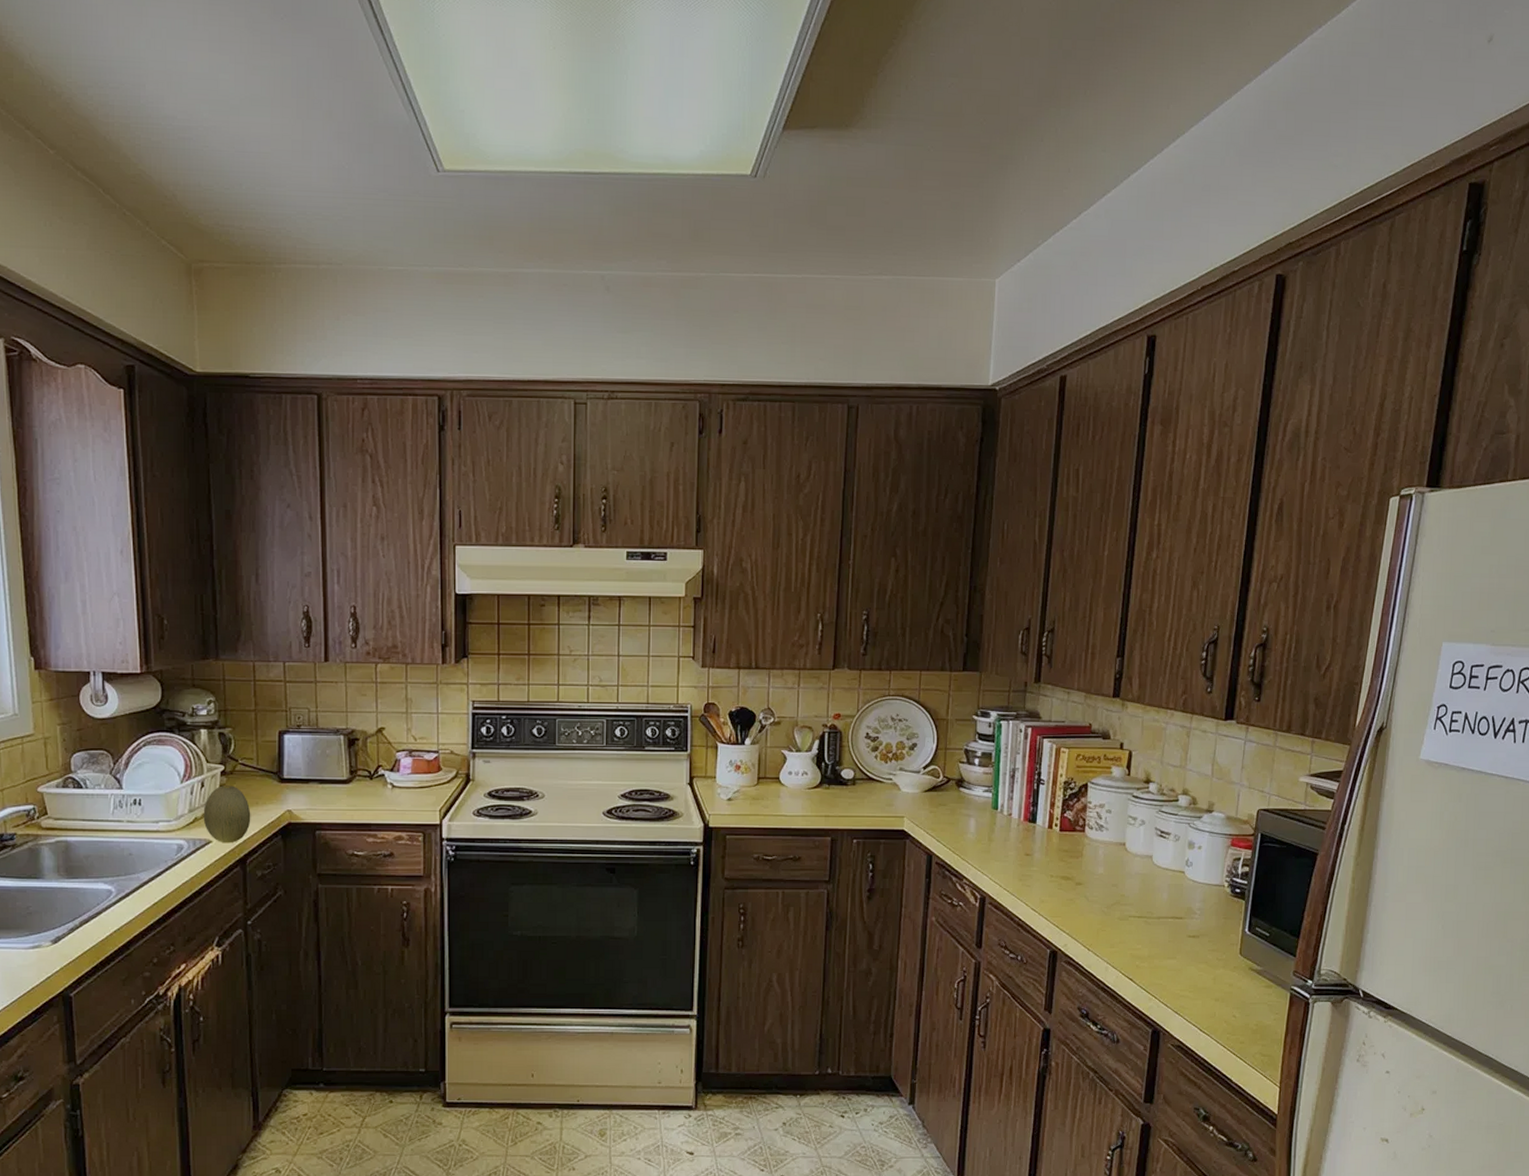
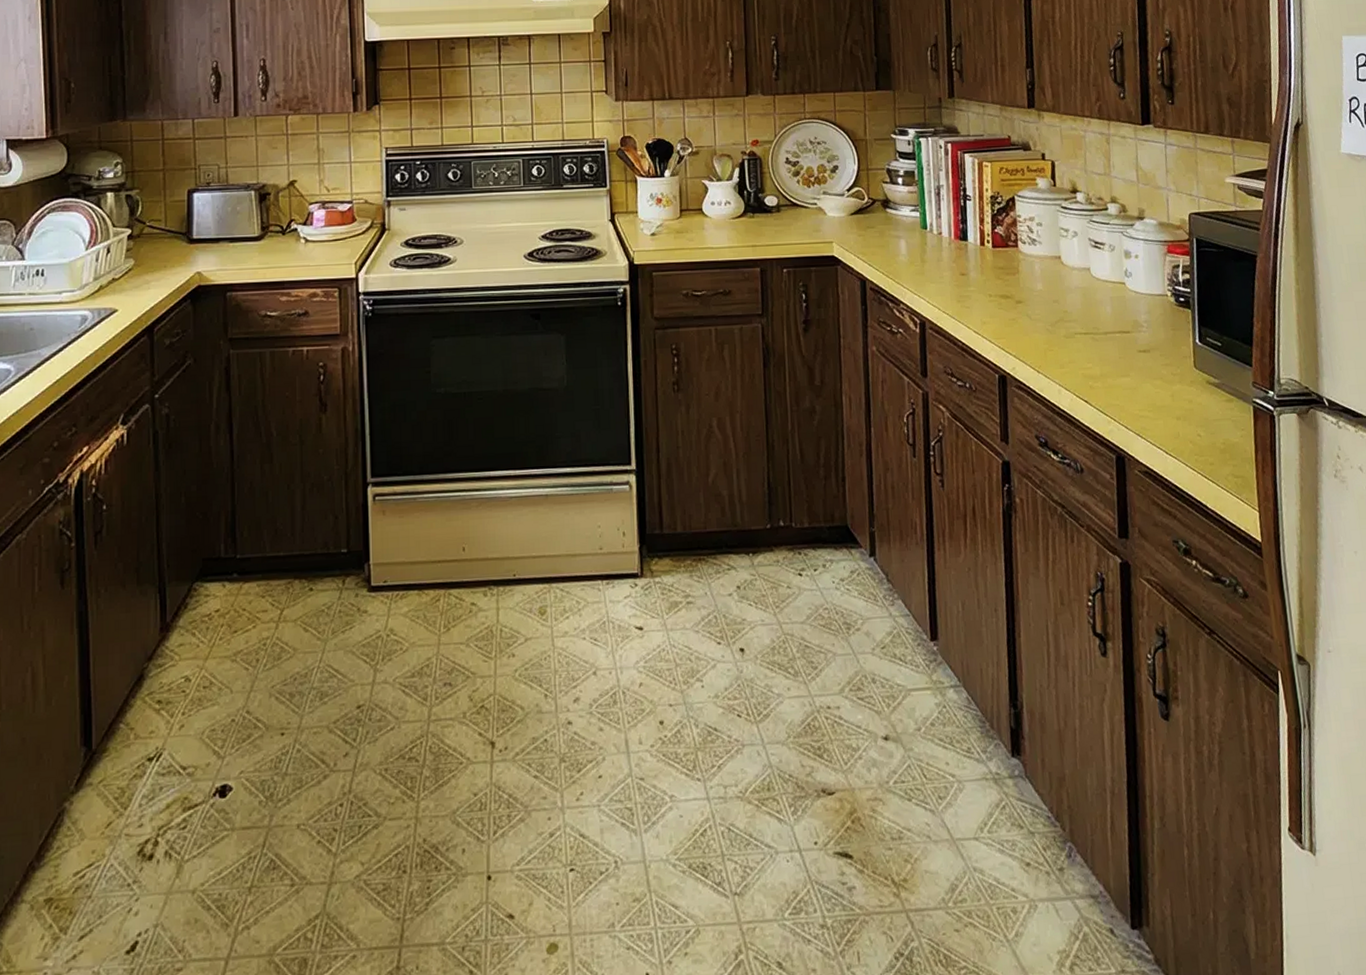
fruit: present [203,785,251,843] -> none [109,249,159,312]

